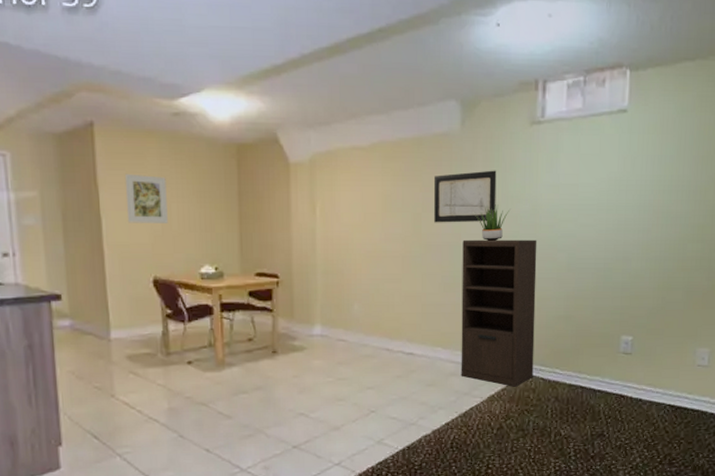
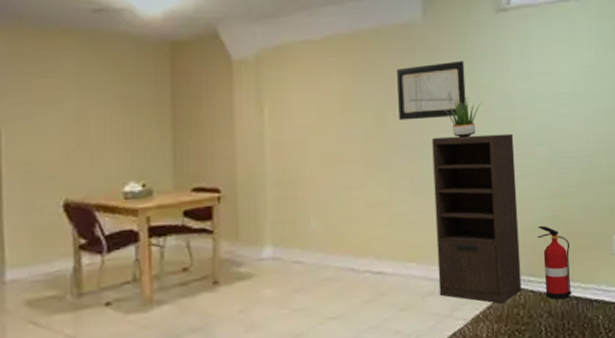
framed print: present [124,173,168,223] -> none [32,79,85,137]
fire extinguisher: none [551,323,581,388] -> present [537,225,572,300]

